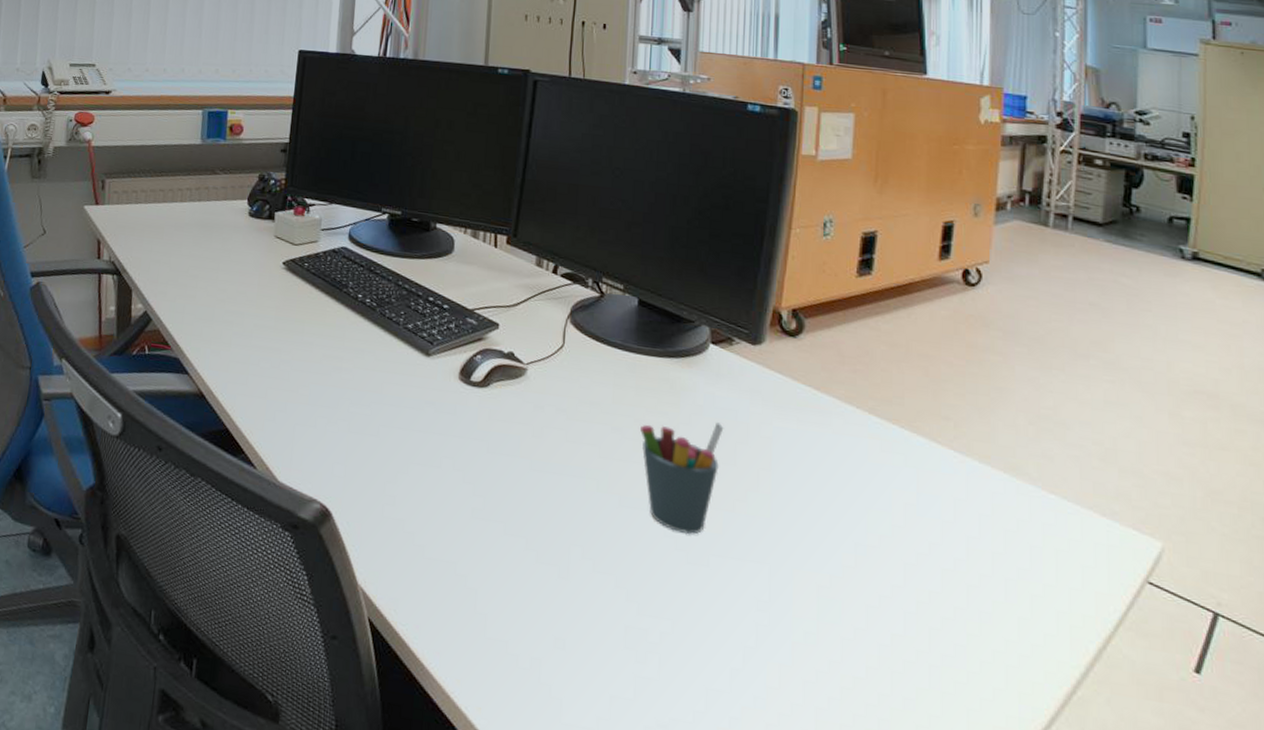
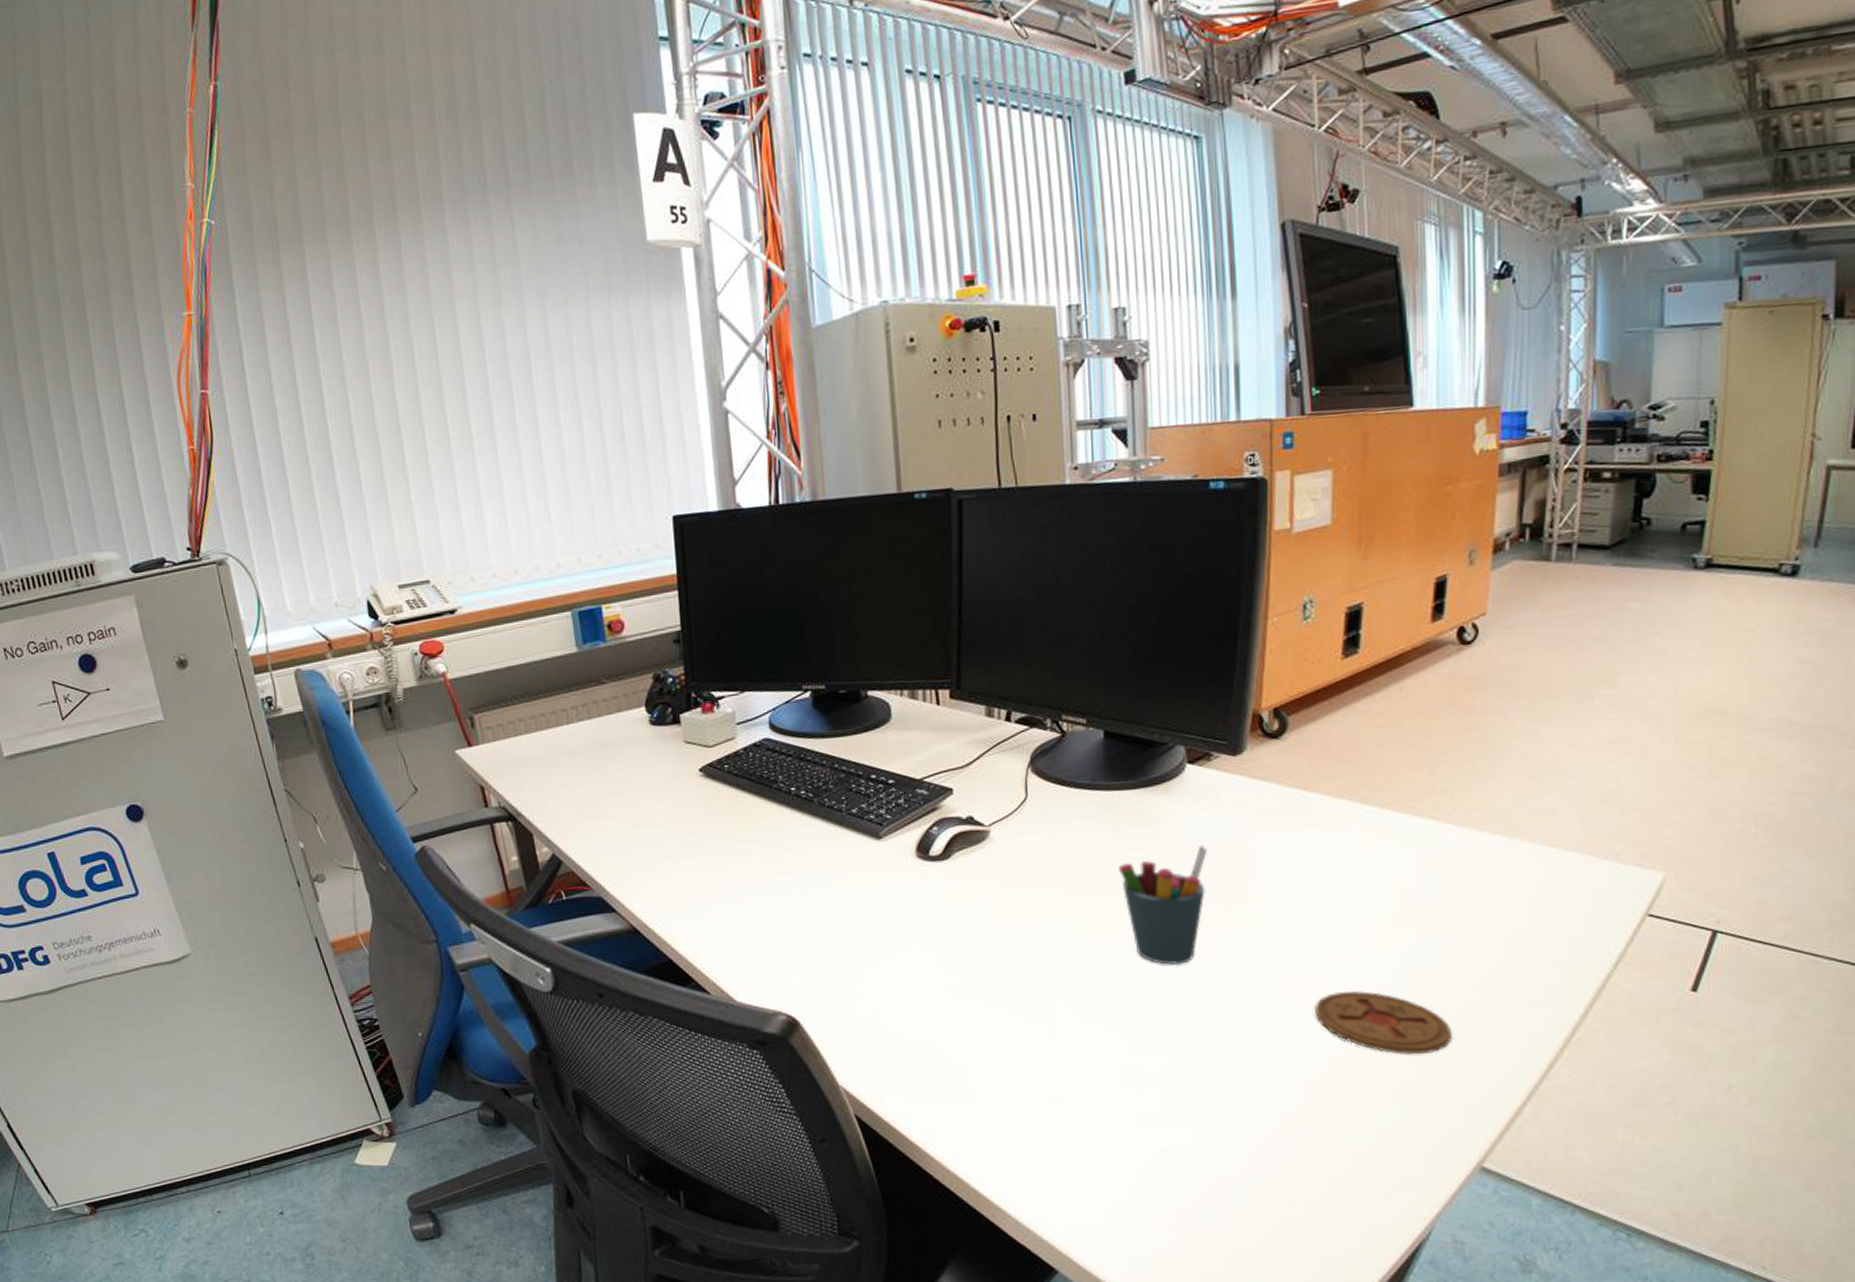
coaster: none [815,594,952,680] -> present [1314,990,1453,1055]

